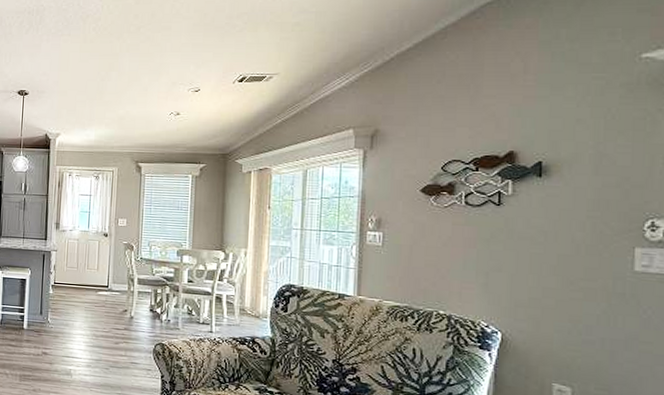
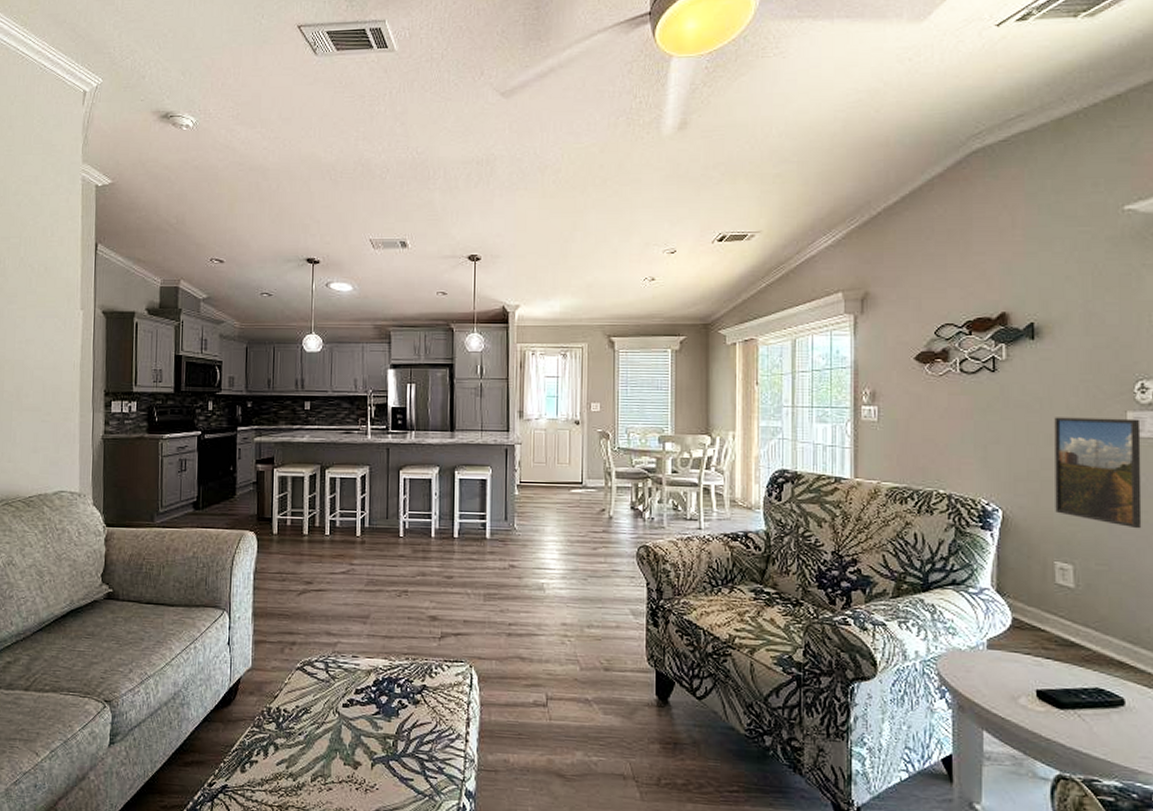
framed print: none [555,250,649,359] -> present [1054,417,1142,529]

